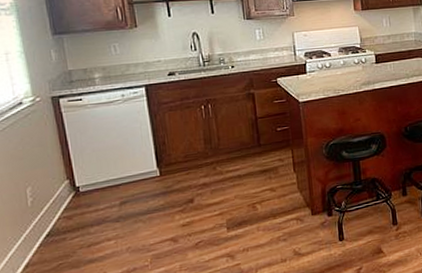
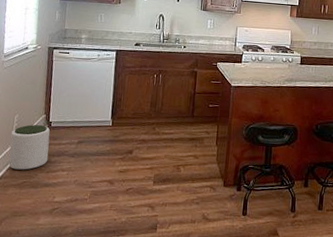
plant pot: none [26,193,86,253] -> present [8,124,50,170]

